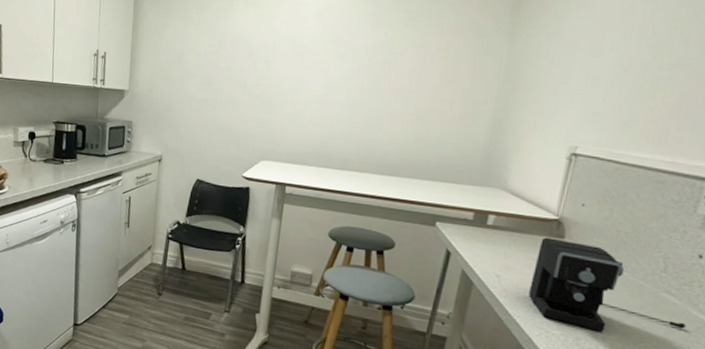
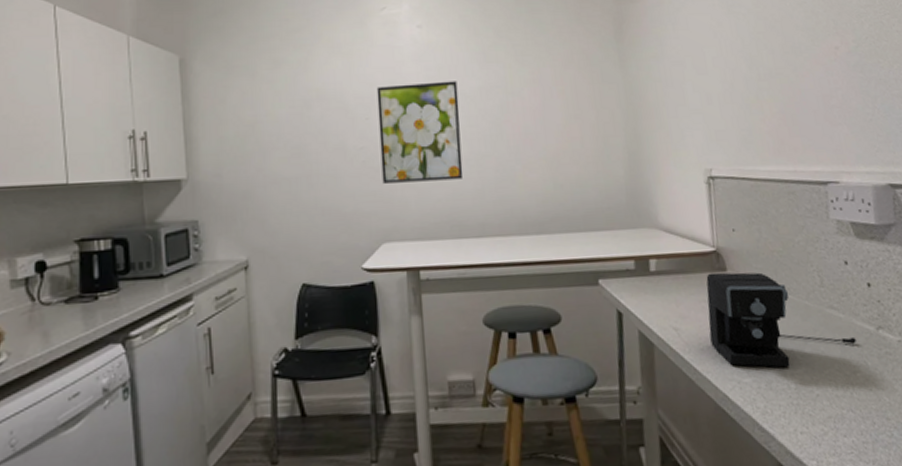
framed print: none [270,36,348,121] -> present [376,81,464,184]

